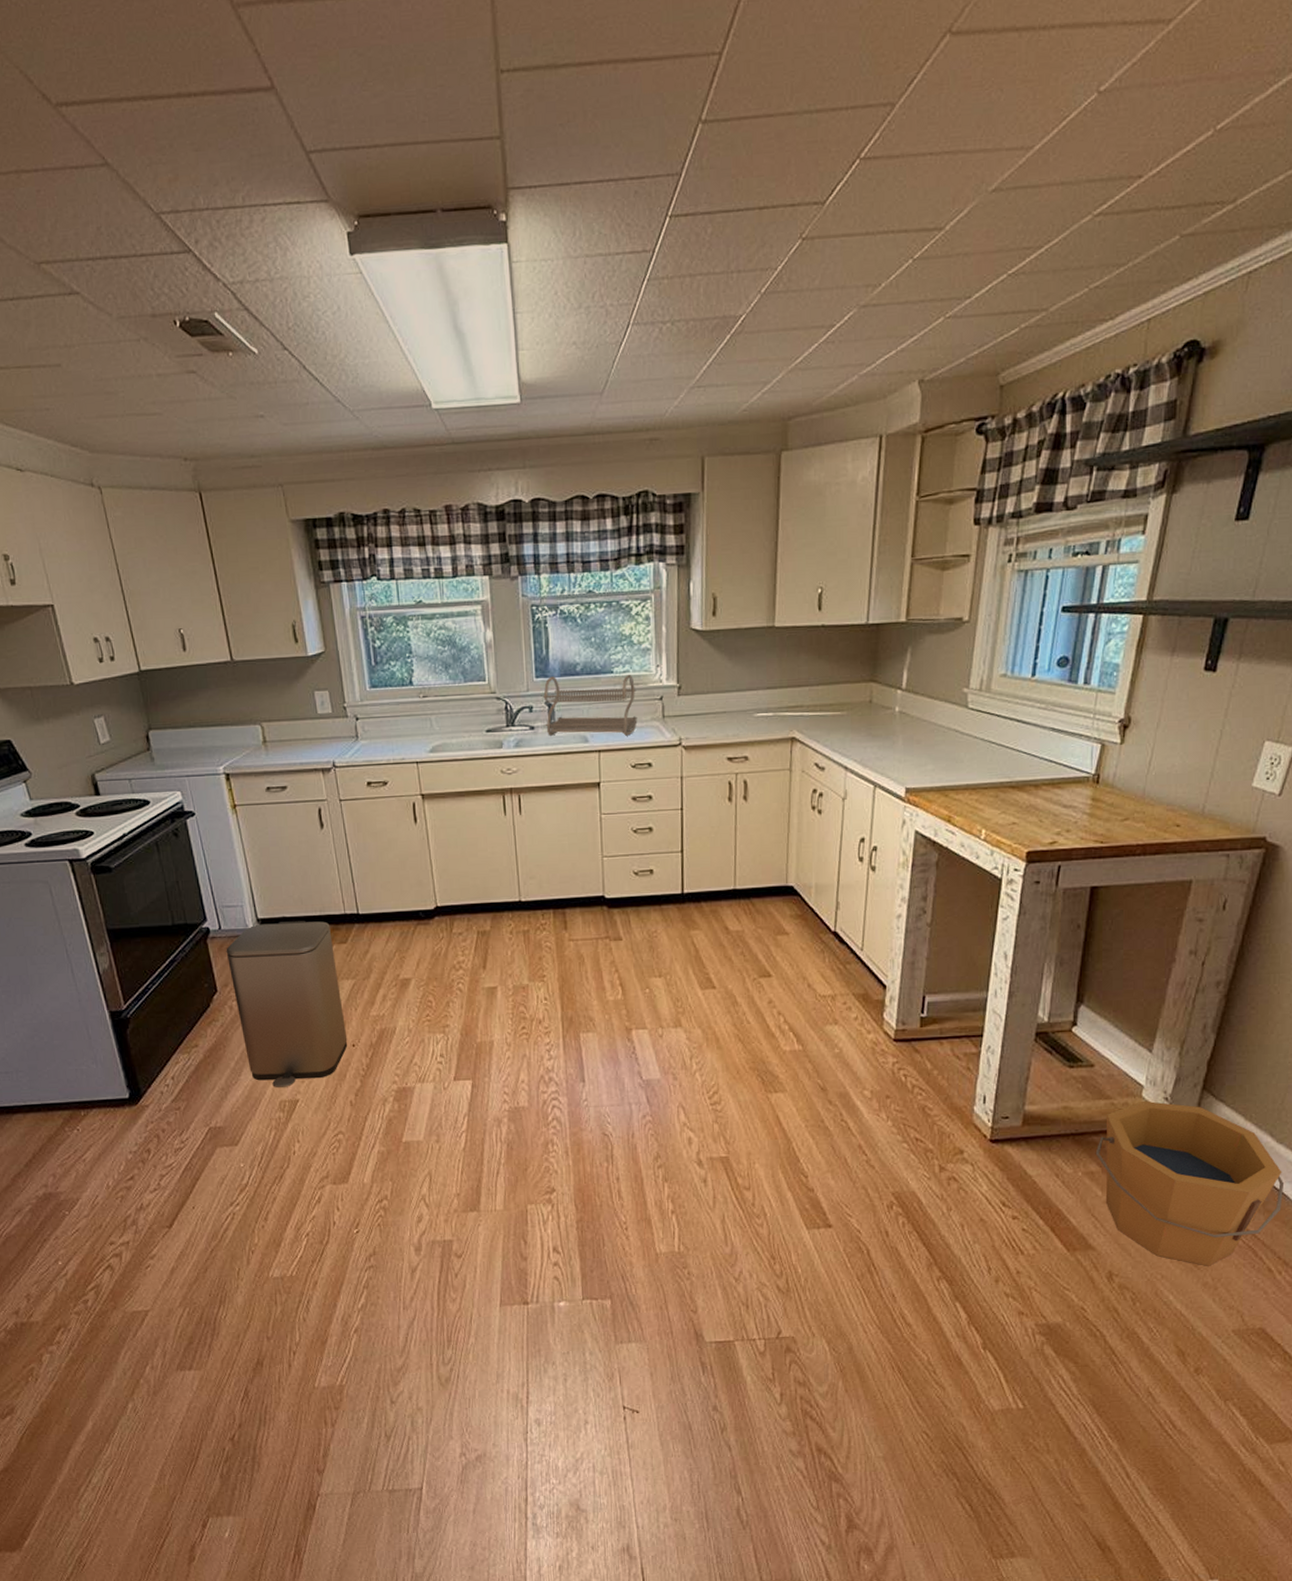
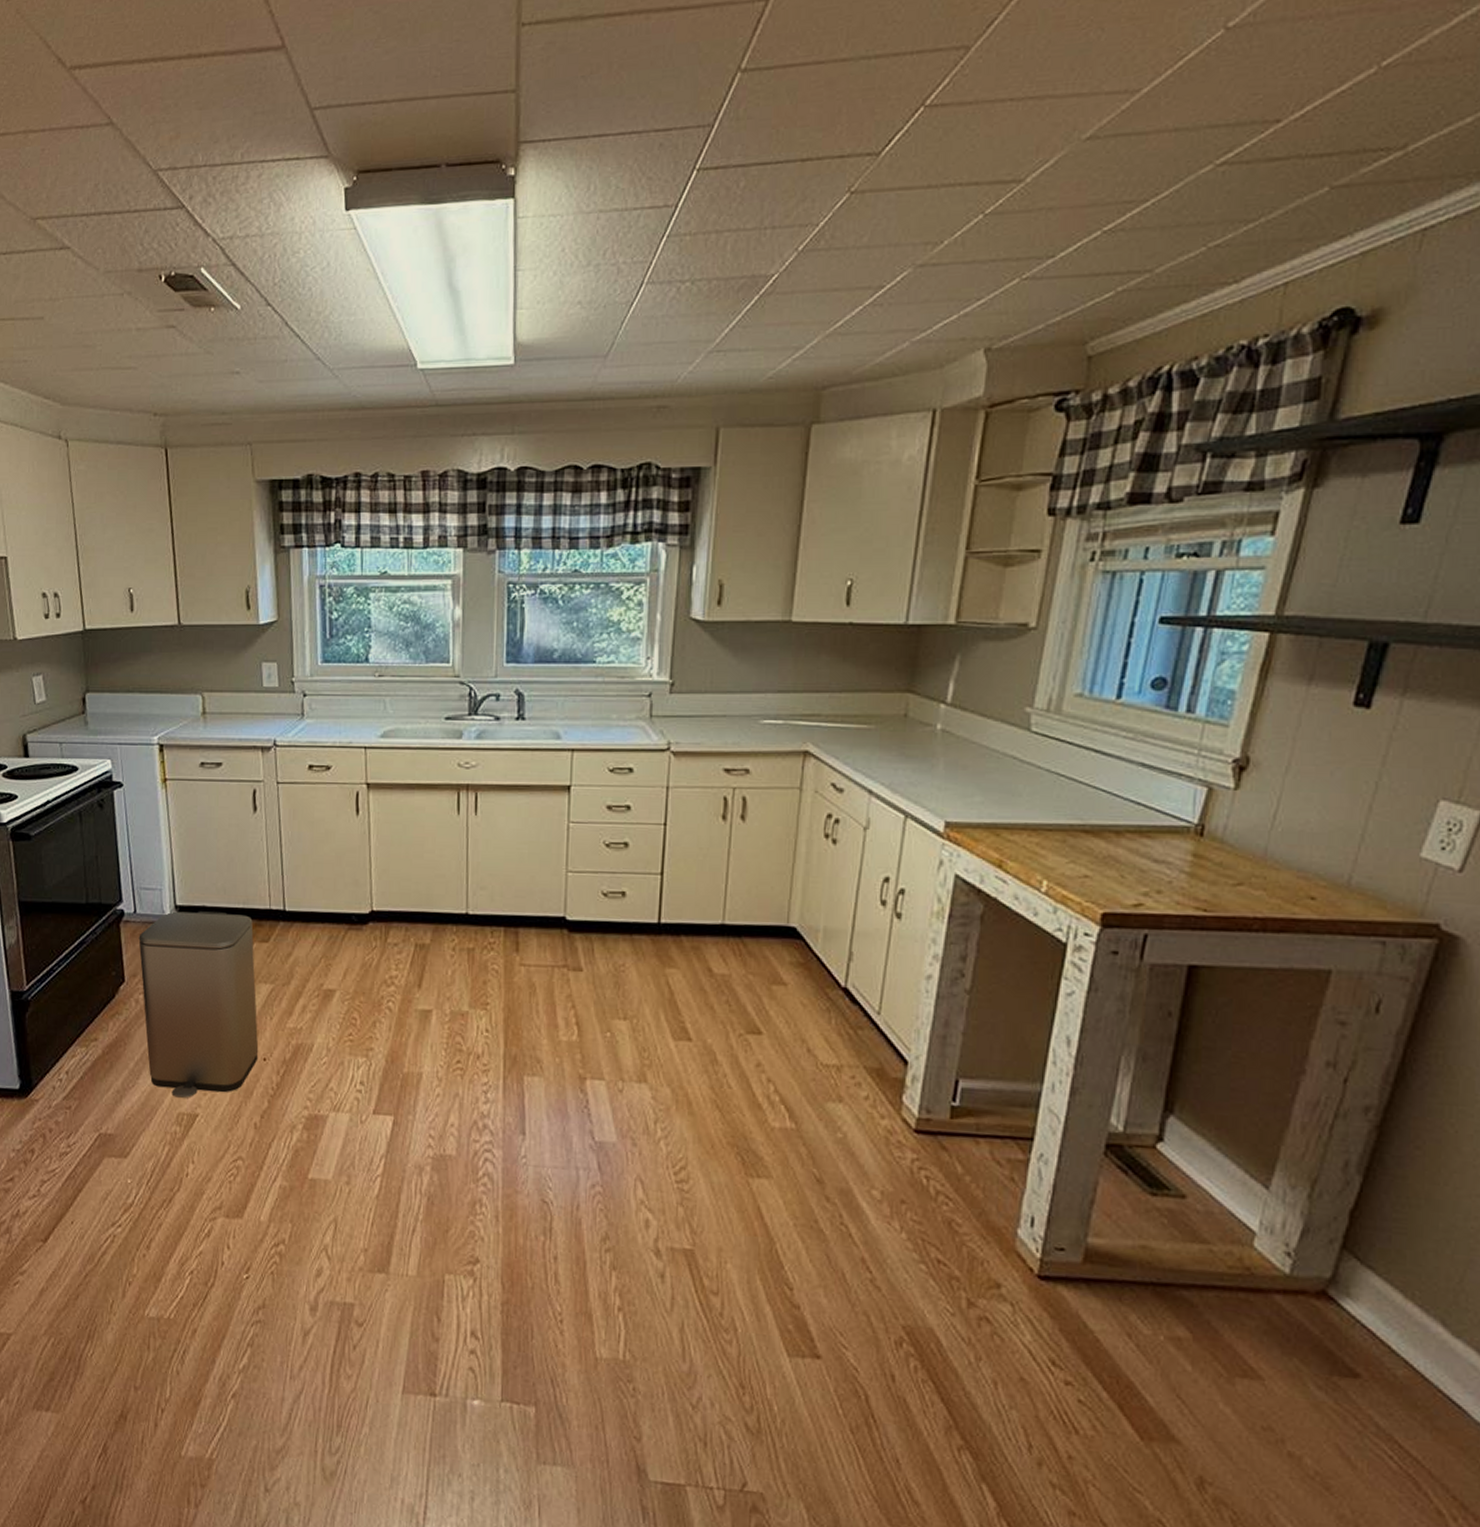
dish rack: present [542,675,638,736] -> none [512,662,621,735]
bucket: present [1095,1100,1285,1266] -> none [1184,1252,1463,1493]

